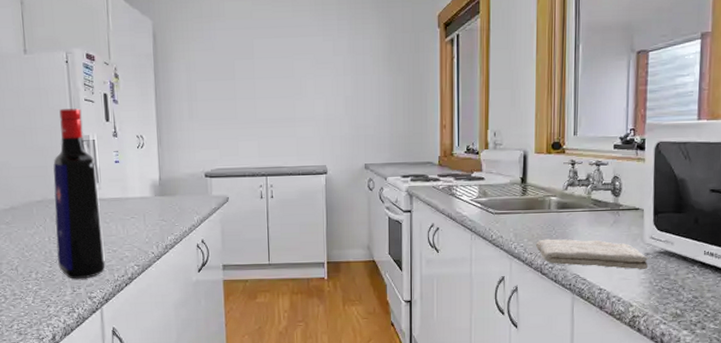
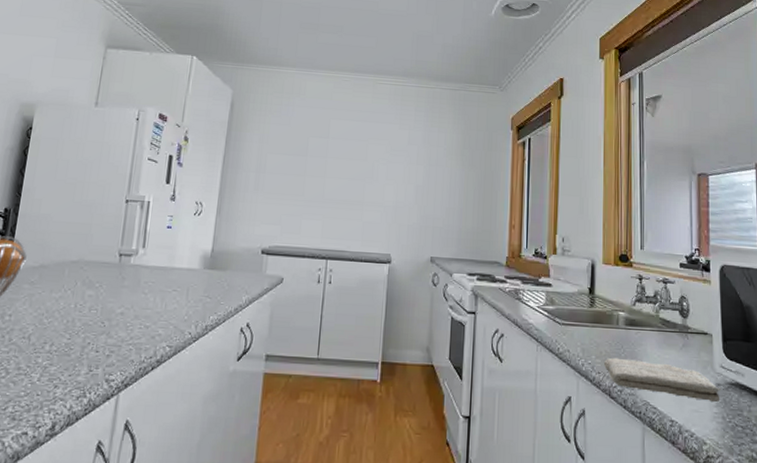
liquor bottle: present [53,108,105,279] -> none [79,166,146,357]

